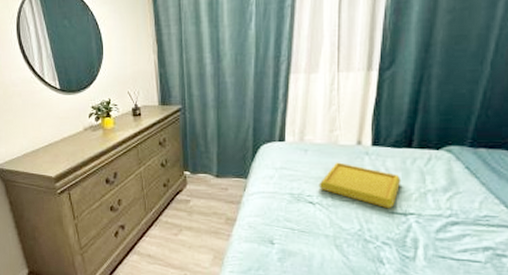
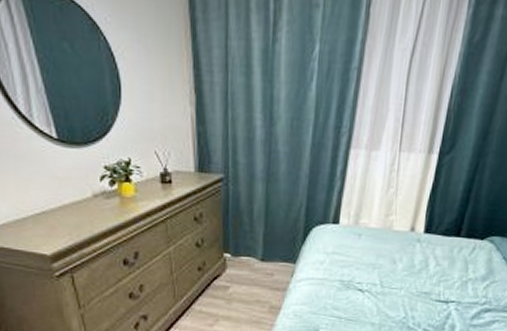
serving tray: present [319,162,402,209] -> none [369,248,447,297]

